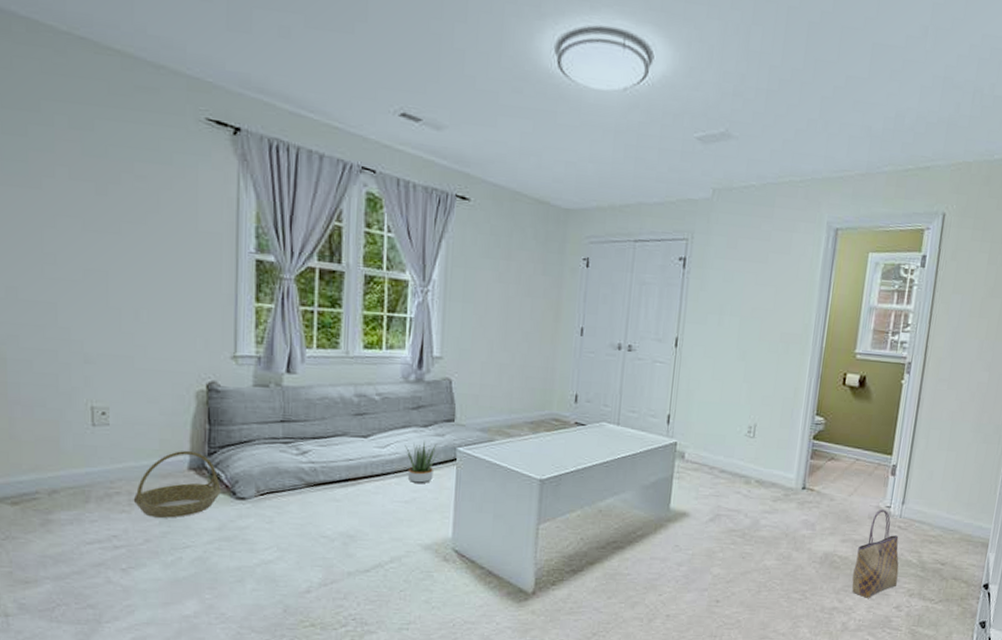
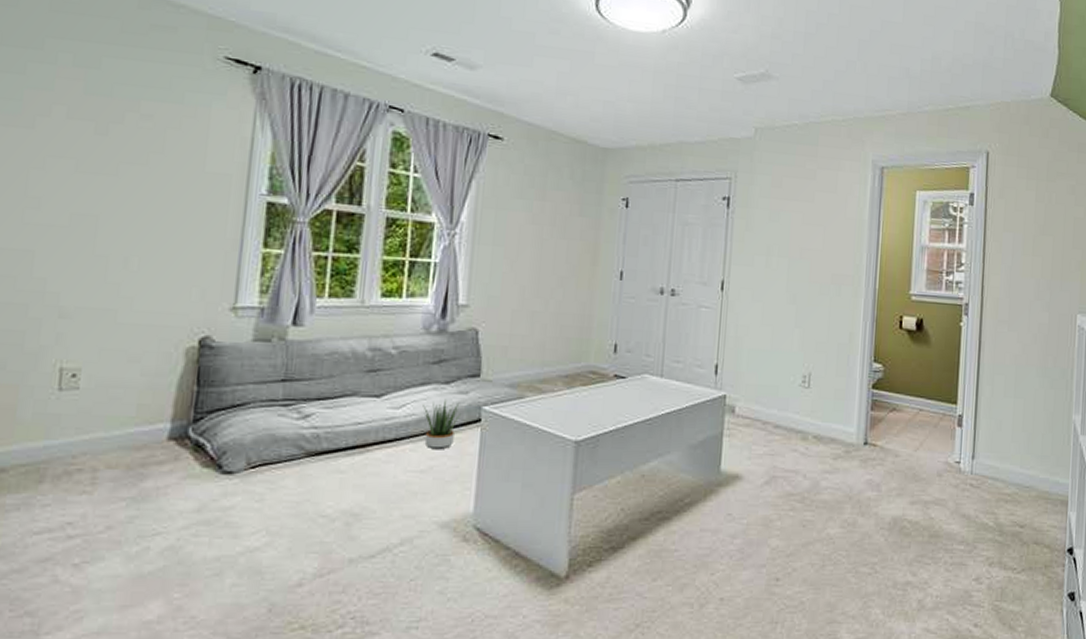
basket: present [133,450,221,518] -> none [97,416,205,499]
tote bag: present [852,508,899,598] -> none [925,464,975,570]

